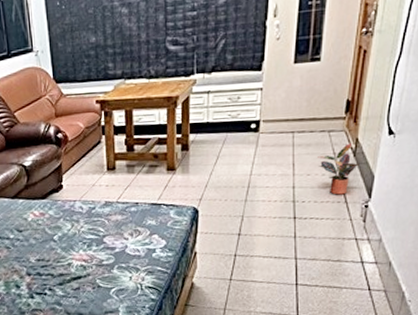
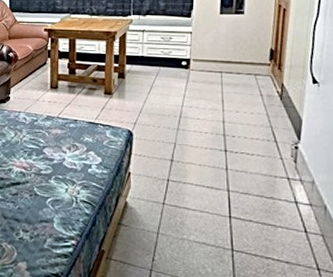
potted plant: present [318,143,359,195] -> none [245,87,286,134]

